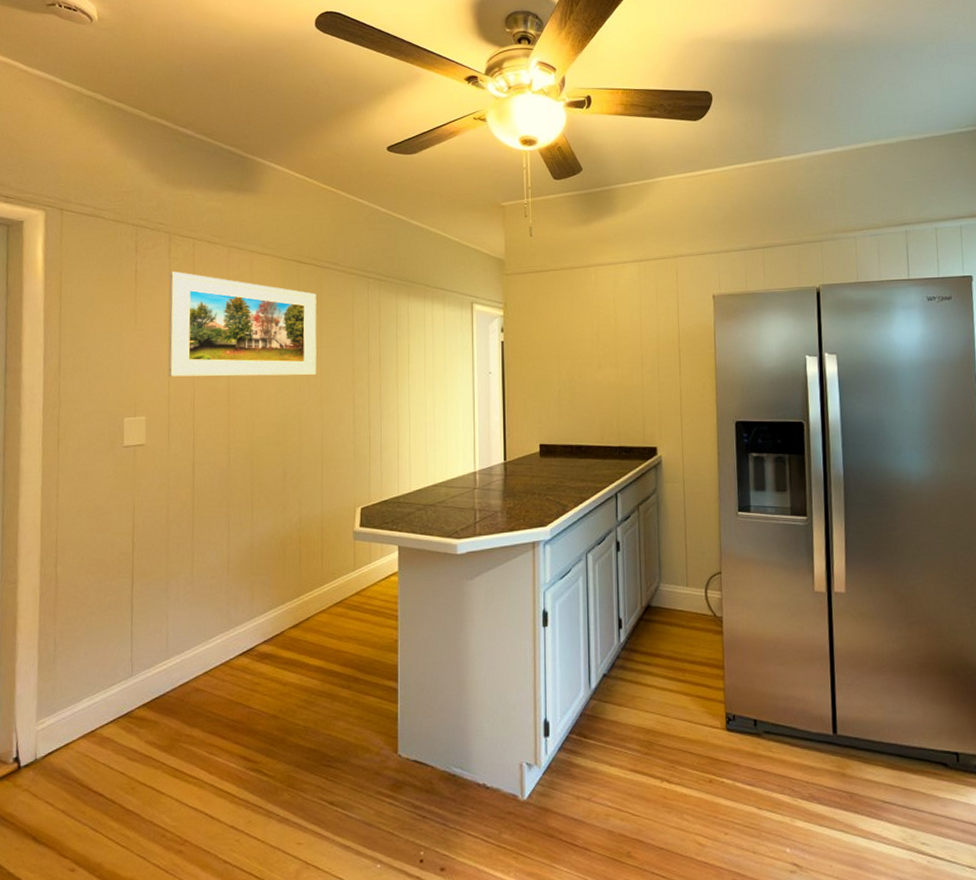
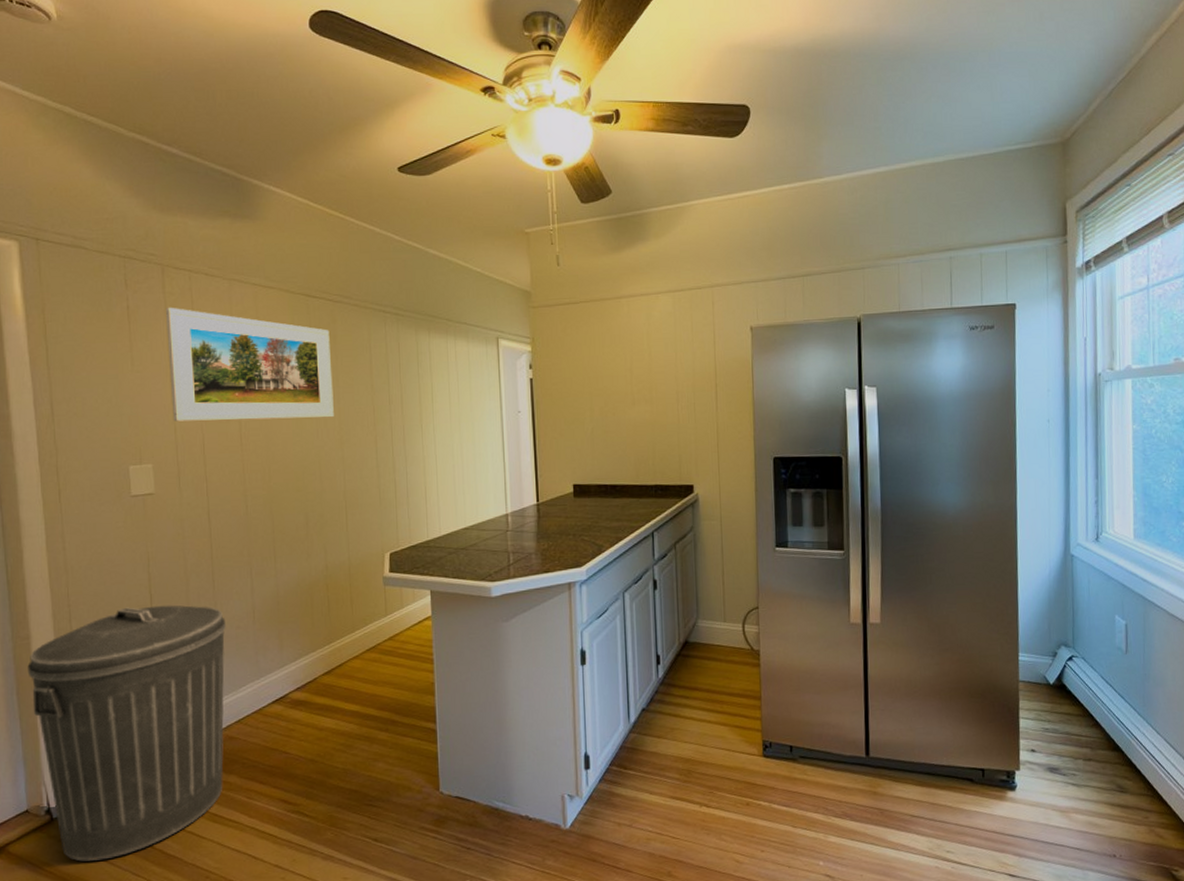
trash can: none [11,553,201,813] -> present [27,605,226,862]

